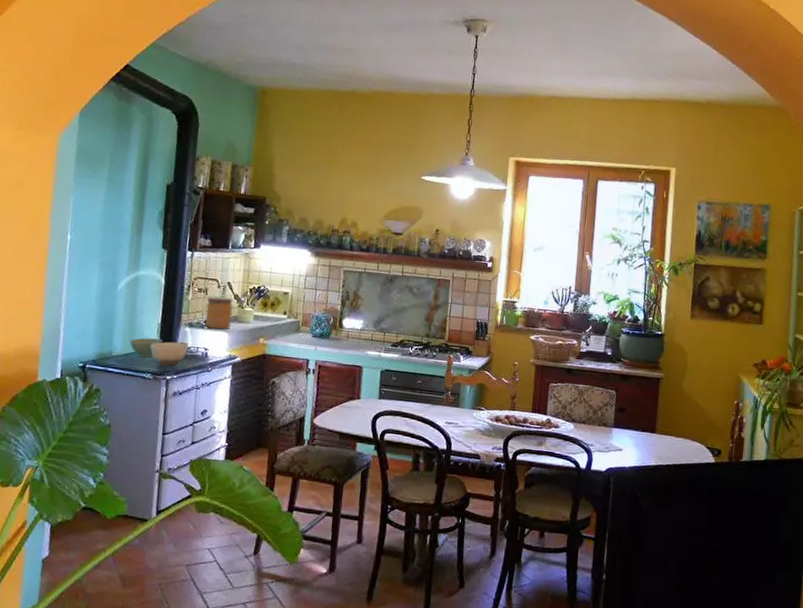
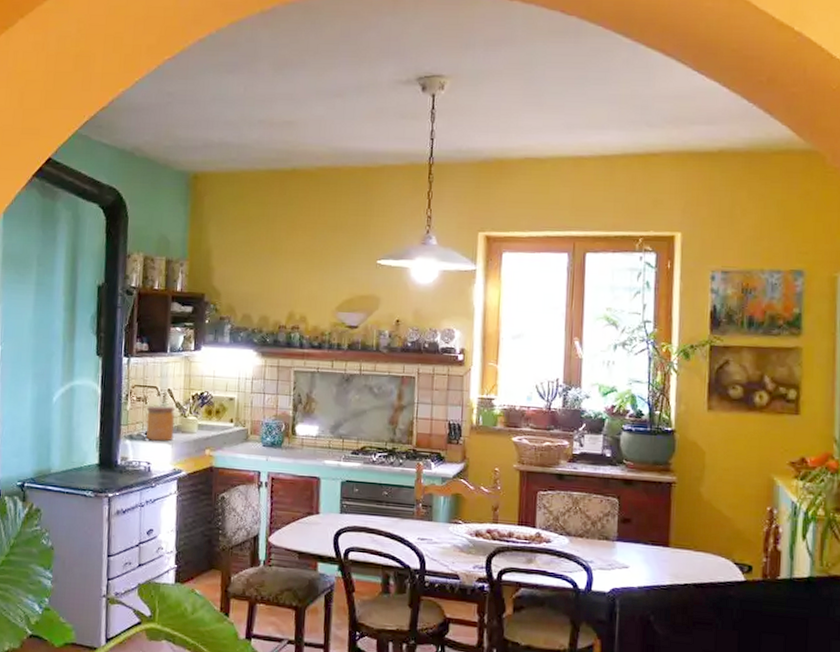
bowl: present [129,337,162,358] -> none [68,452,102,474]
bowl: present [150,341,189,366] -> none [89,456,130,482]

